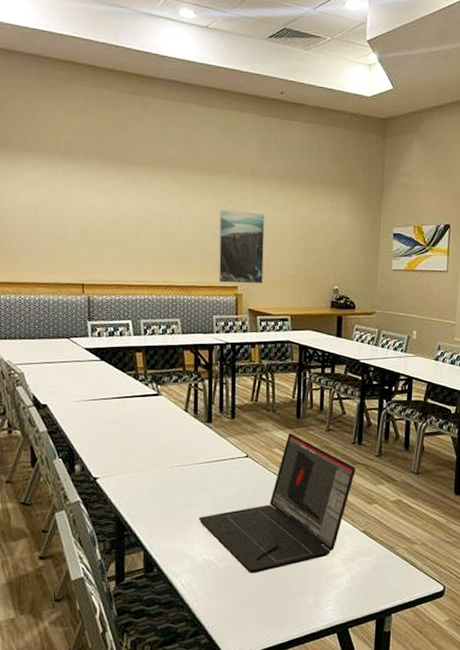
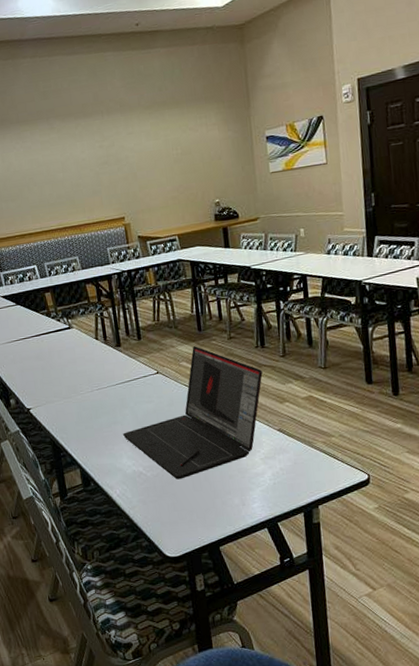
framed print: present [218,210,265,284] -> none [98,144,147,216]

